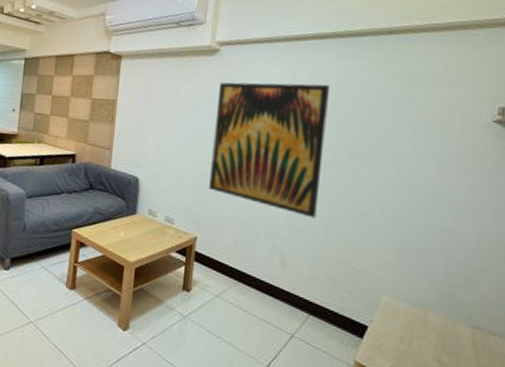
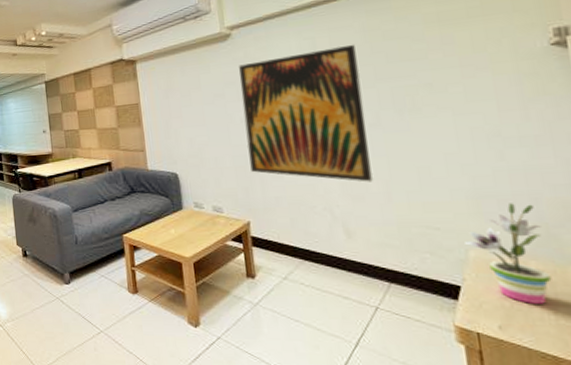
potted plant: none [379,258,446,352] -> present [463,203,552,304]

